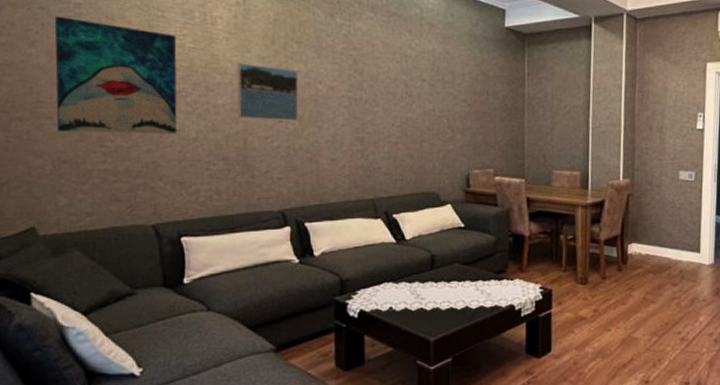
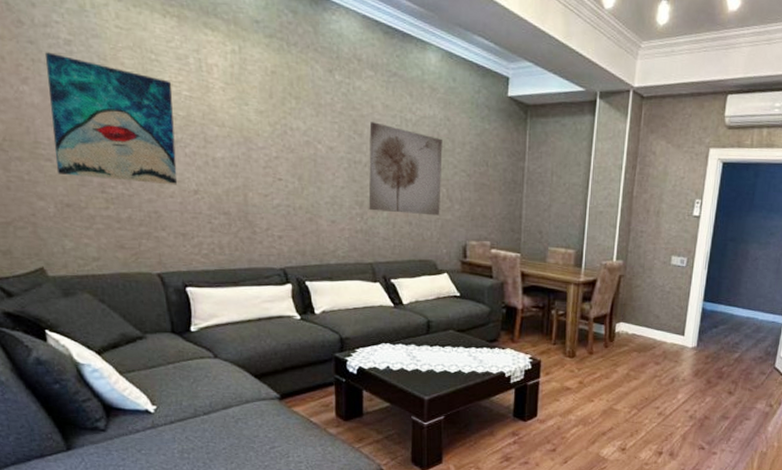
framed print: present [237,63,299,121] -> none [234,116,298,180]
wall art: none [369,60,443,147] -> present [368,122,443,216]

